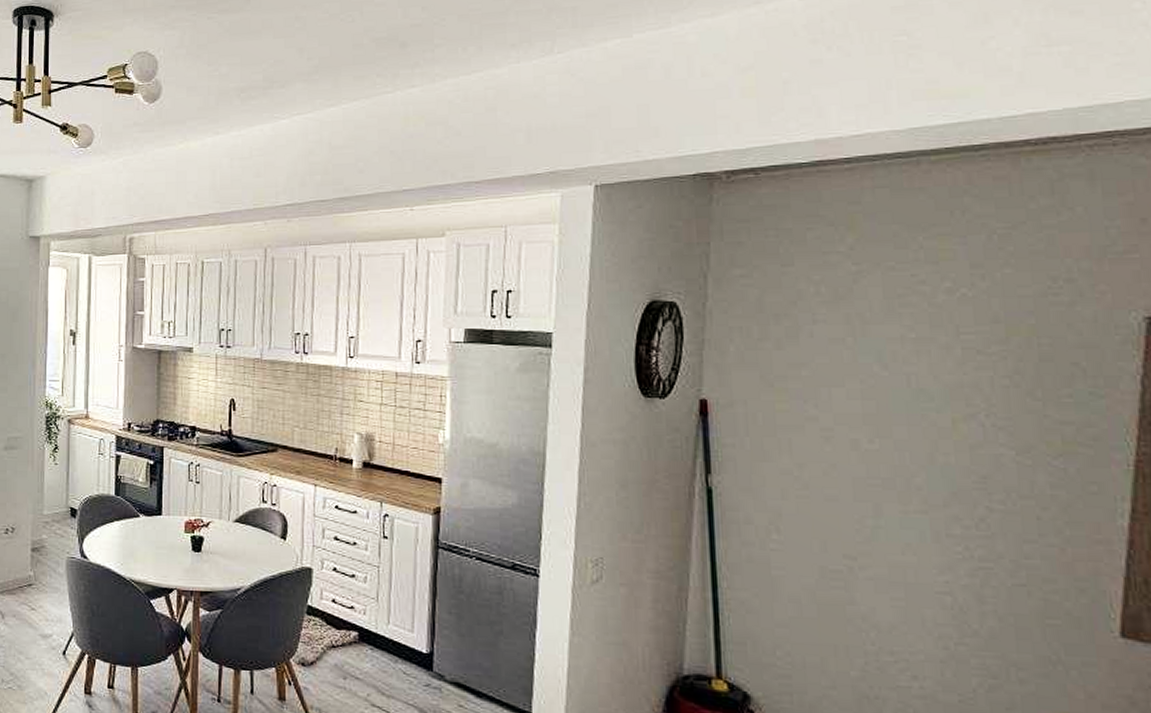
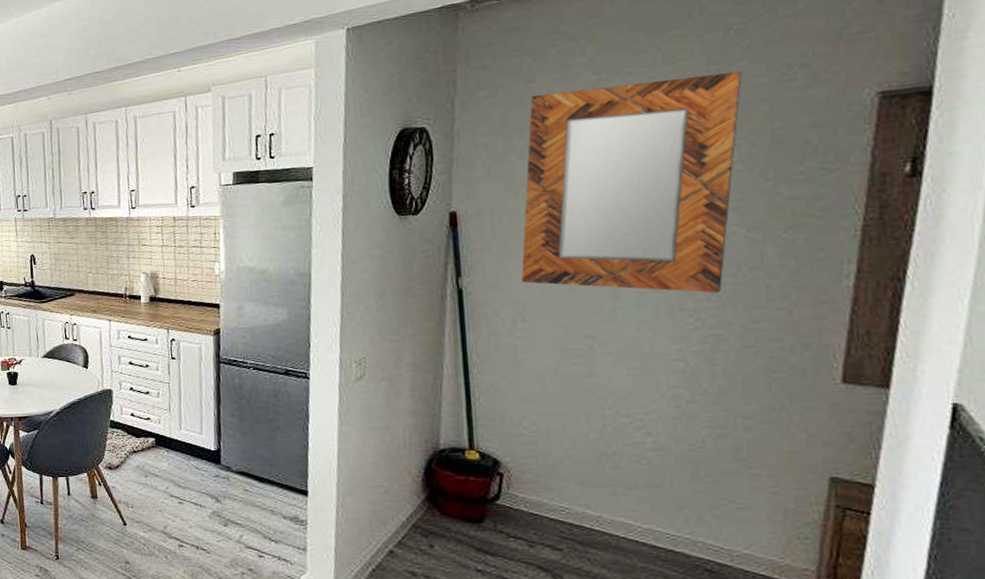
home mirror: none [776,279,1007,521] -> present [521,71,742,293]

